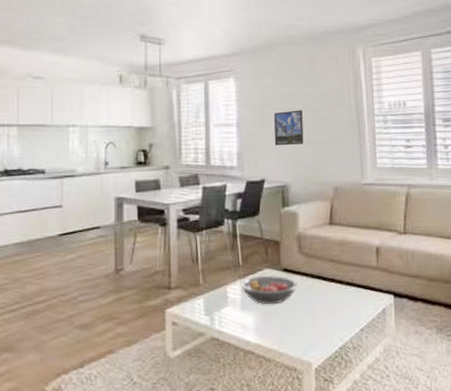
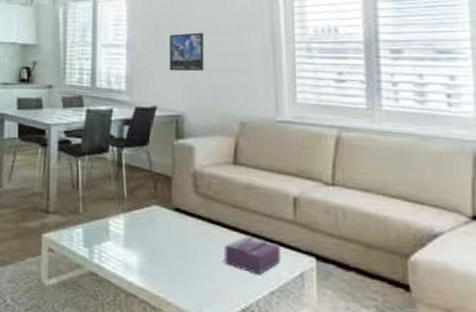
fruit bowl: present [240,275,297,305] -> none [124,212,191,247]
tissue box: none [324,284,368,316] -> present [224,235,280,275]

